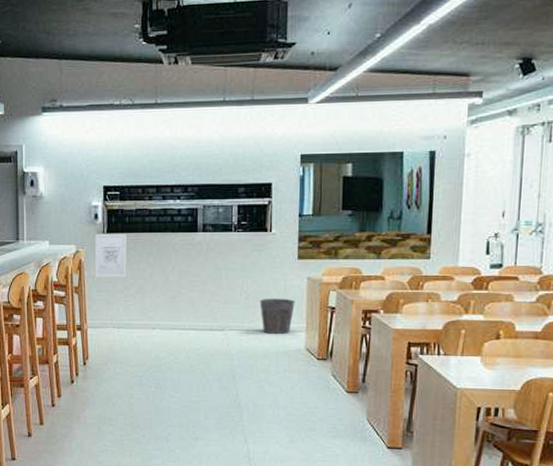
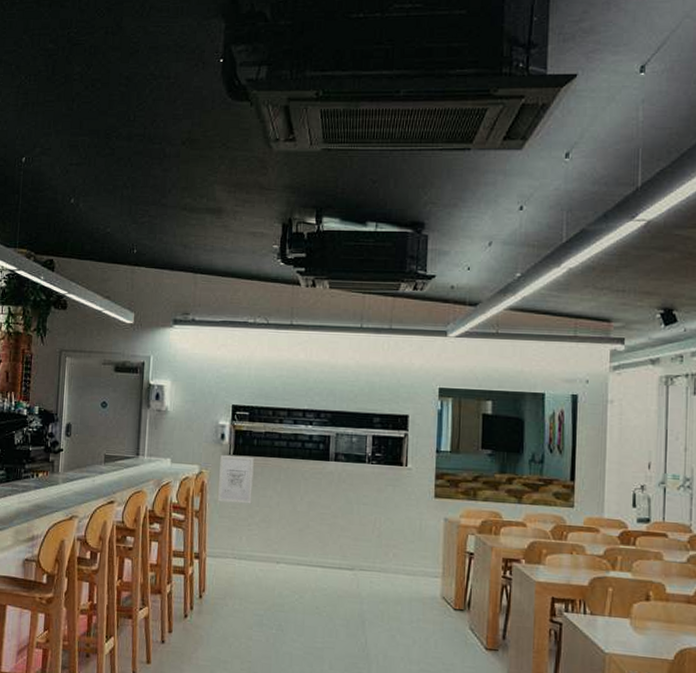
waste bin: present [260,298,295,335] -> none [393,538,431,579]

